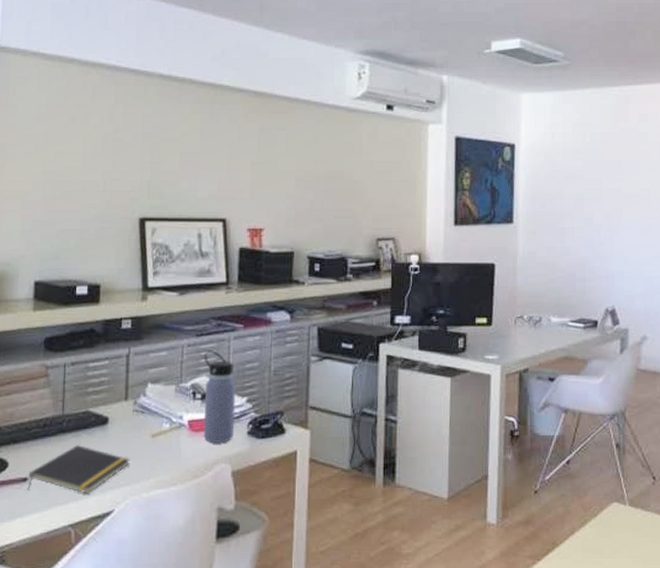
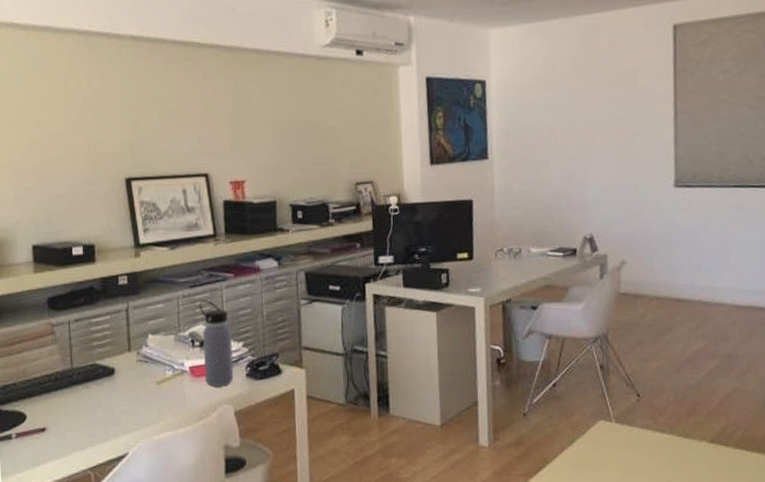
notepad: present [27,444,131,494] -> none [46,394,139,440]

